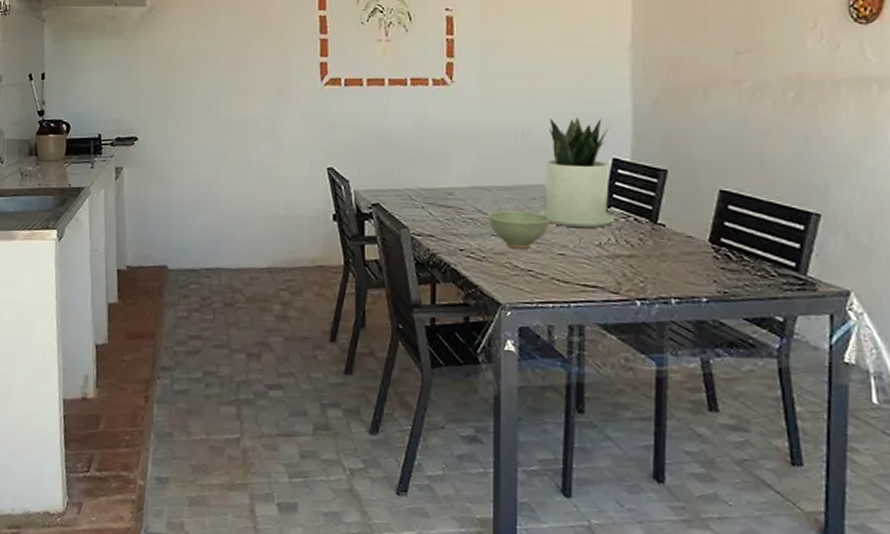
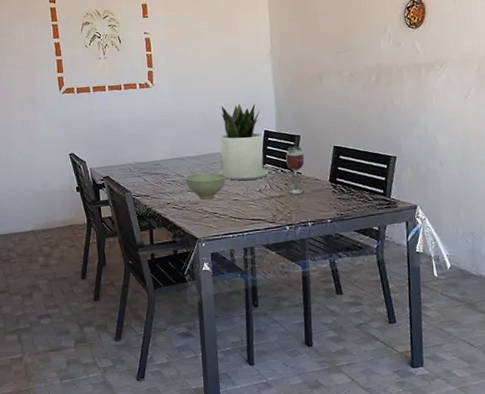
wineglass: none [642,185,672,255] -> present [286,146,305,194]

